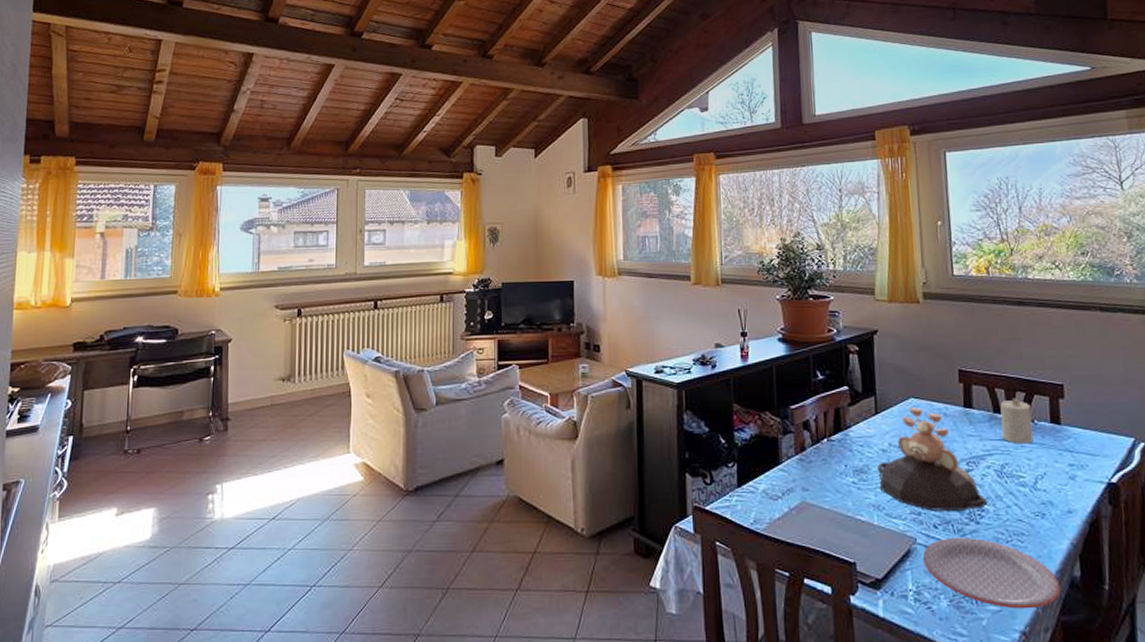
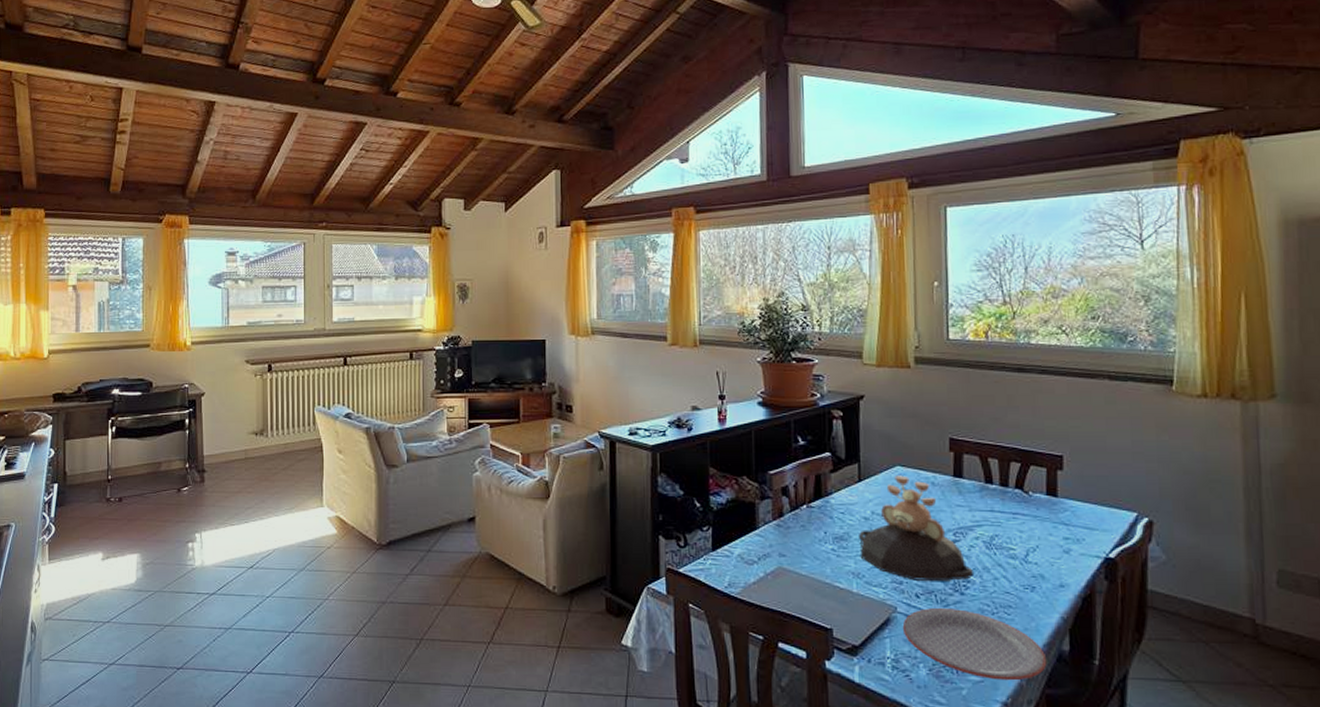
candle: present [1000,398,1034,444] -> none [992,468,1028,516]

